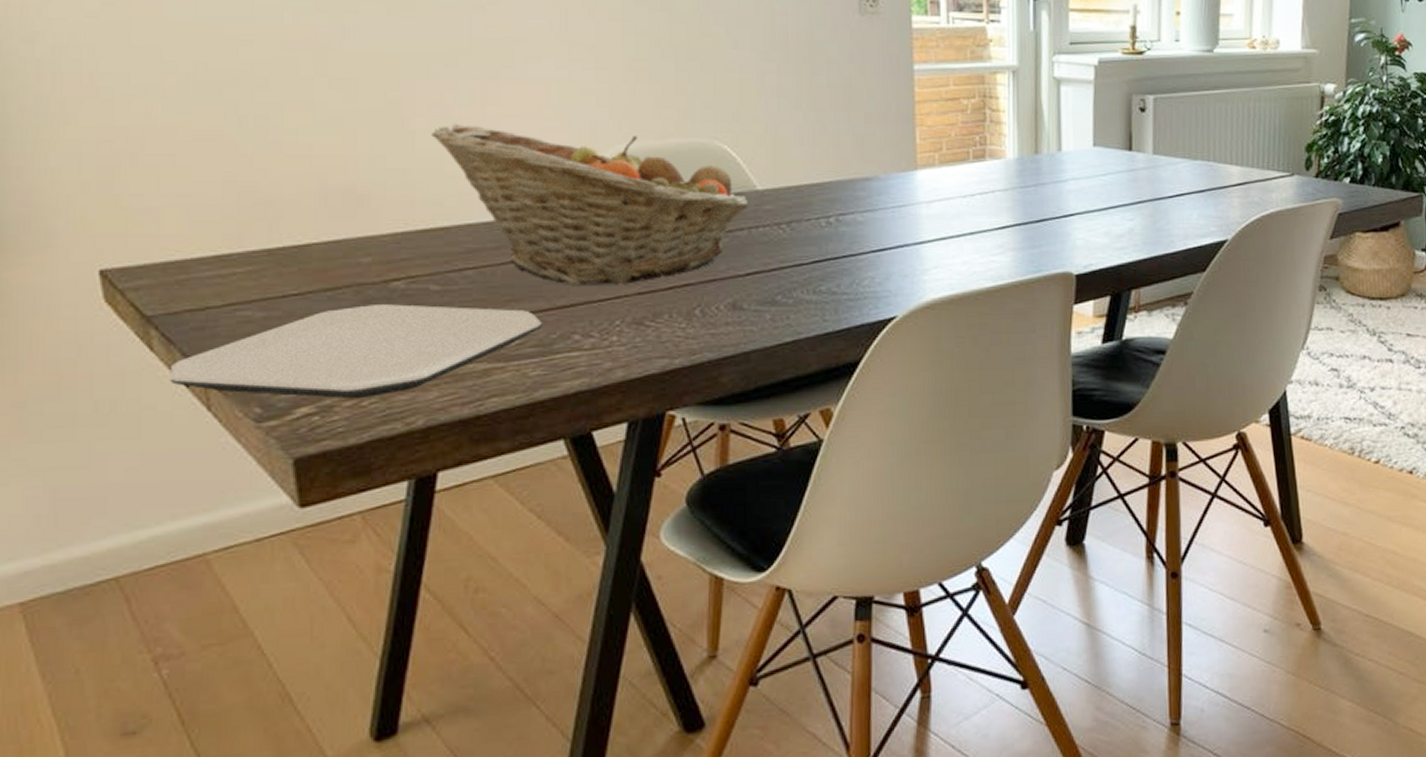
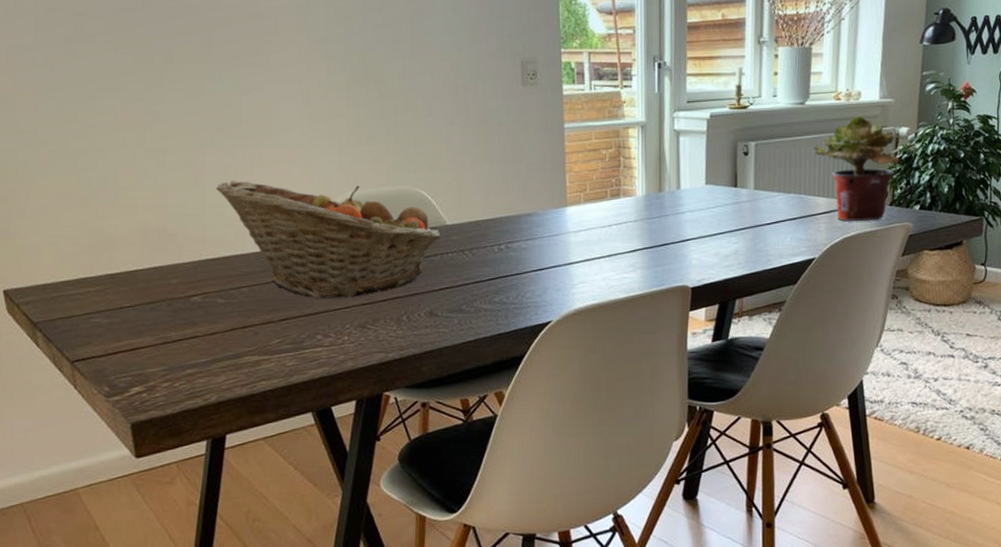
plate: present [169,304,543,399] -> none [50,313,295,382]
potted plant: none [1224,69,1325,196] -> present [813,116,899,222]

